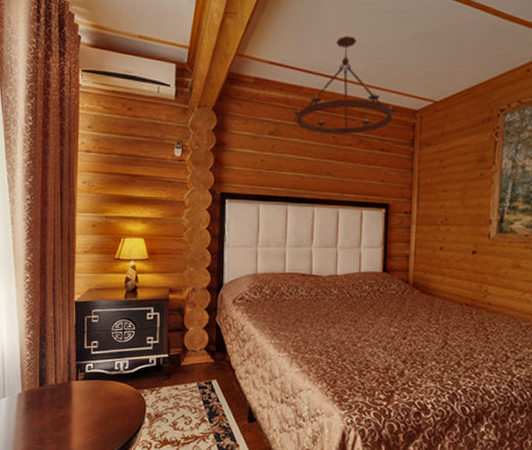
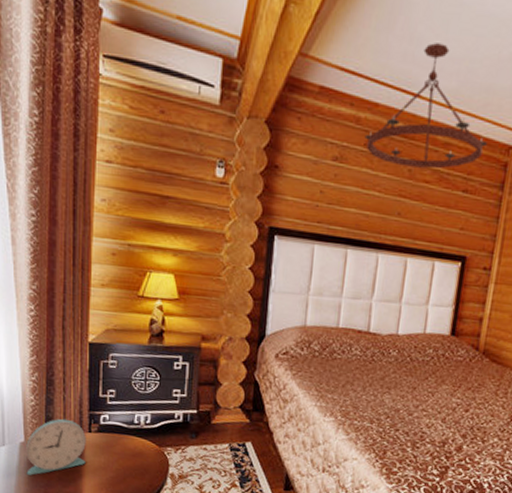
alarm clock: none [23,369,74,423] -> present [26,418,86,476]

